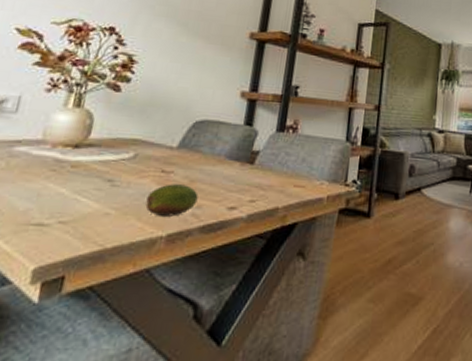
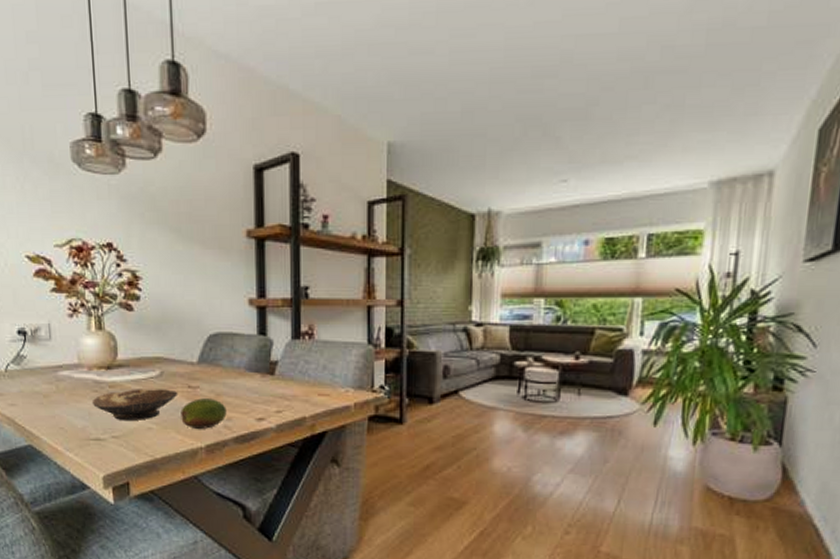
bowl: none [45,170,149,205] -> present [91,389,178,420]

